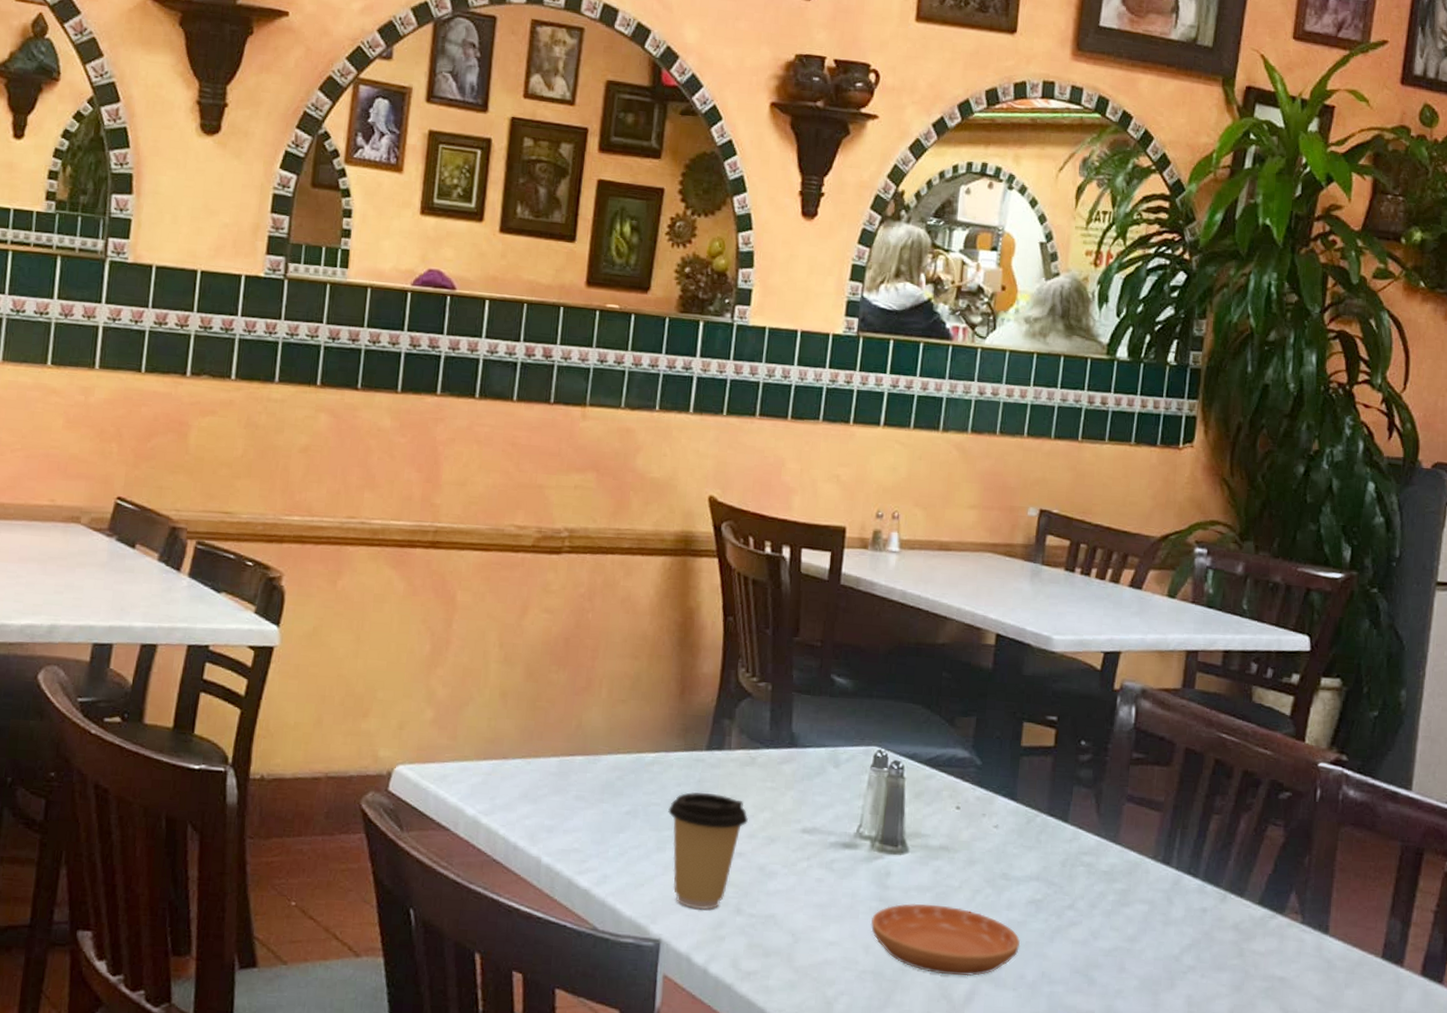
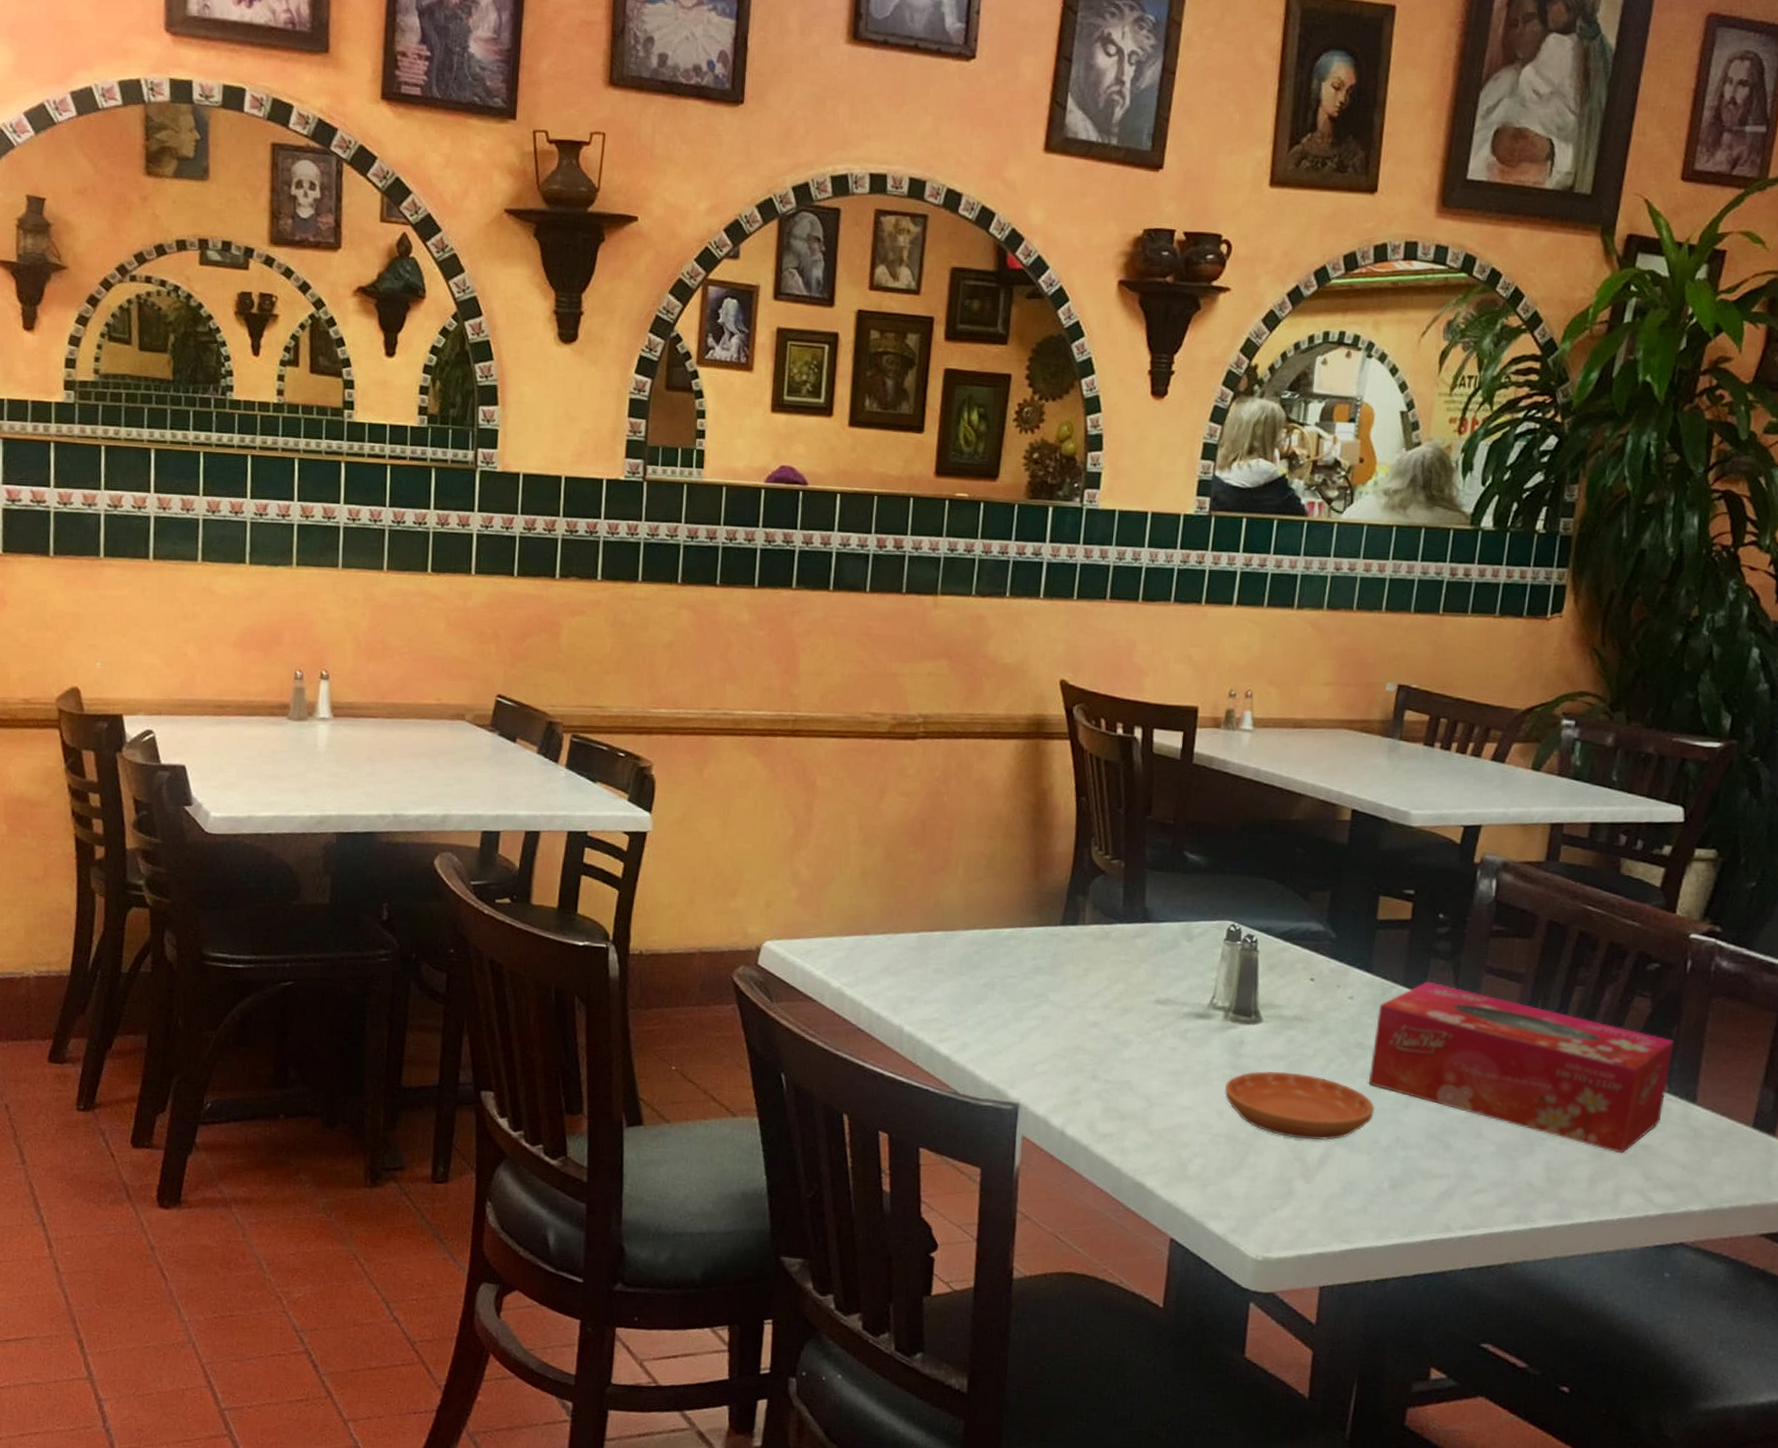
coffee cup: present [668,792,748,910] -> none [1024,965,1103,1076]
tissue box: none [1014,810,1307,987] -> present [1369,981,1675,1154]

